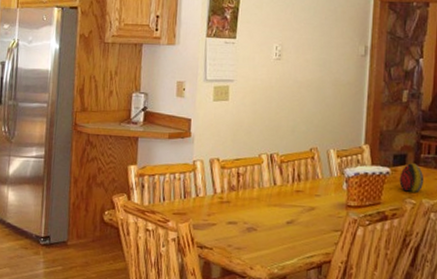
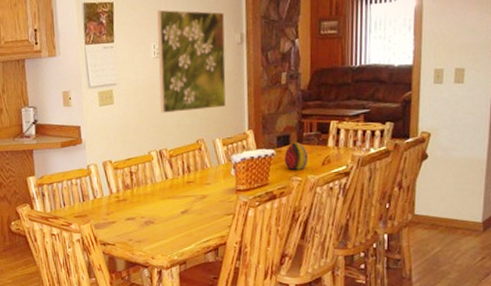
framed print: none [275,12,351,118] -> present [157,9,226,113]

